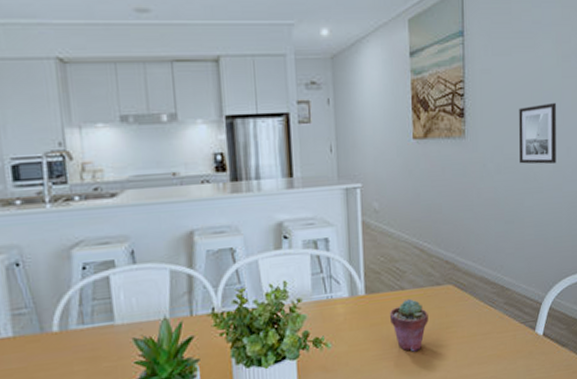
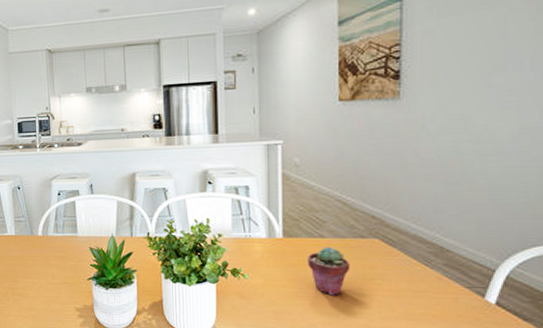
wall art: present [519,103,556,164] -> none [470,60,525,126]

